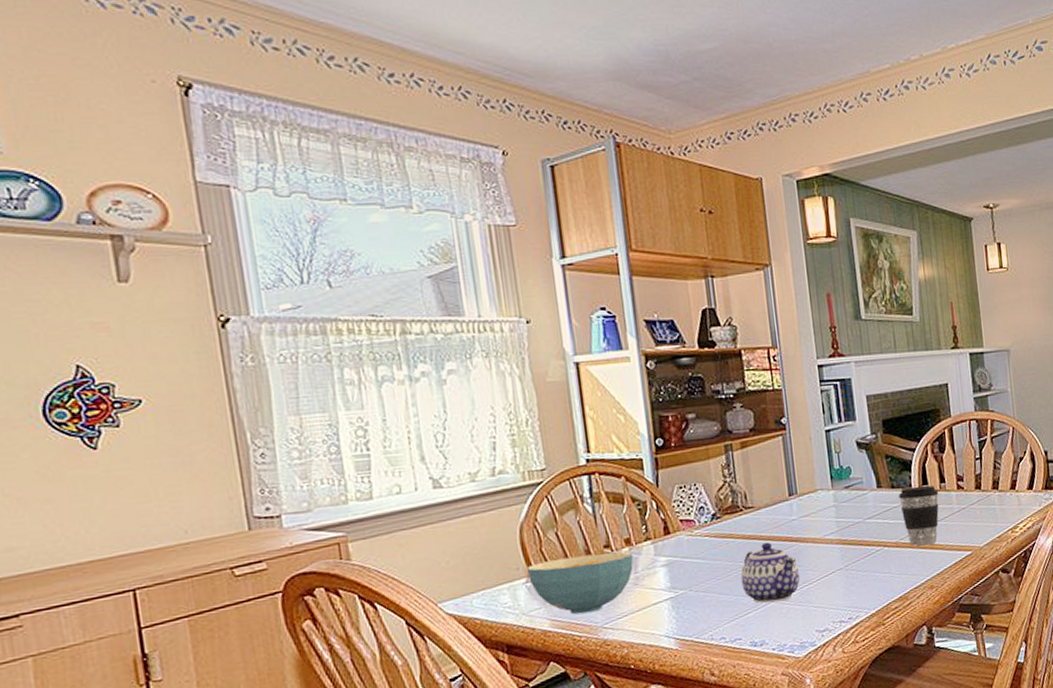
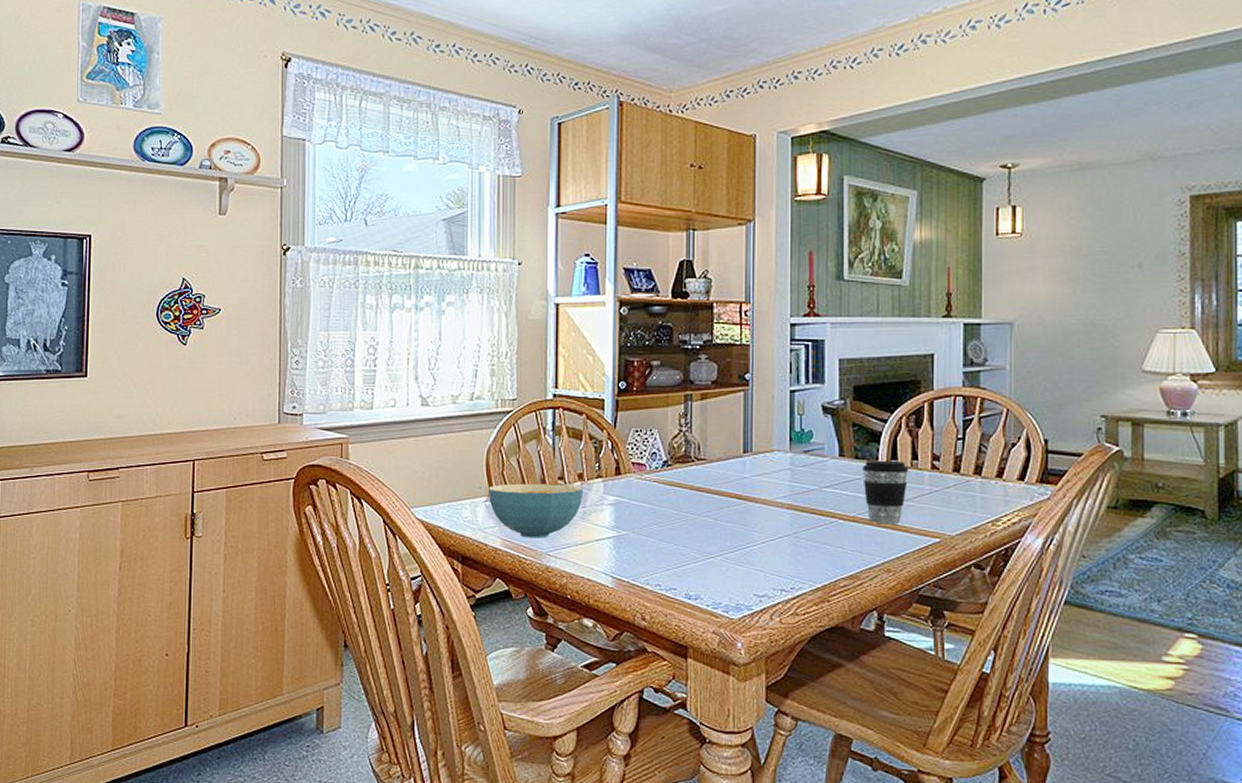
teapot: present [740,542,800,604] -> none [684,496,745,559]

